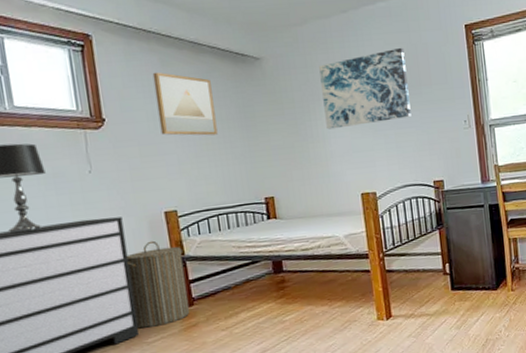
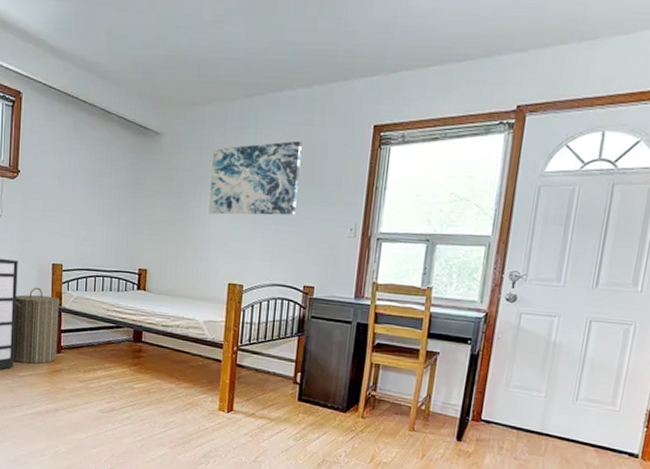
wall art: present [152,72,218,136] -> none [62,133,112,201]

